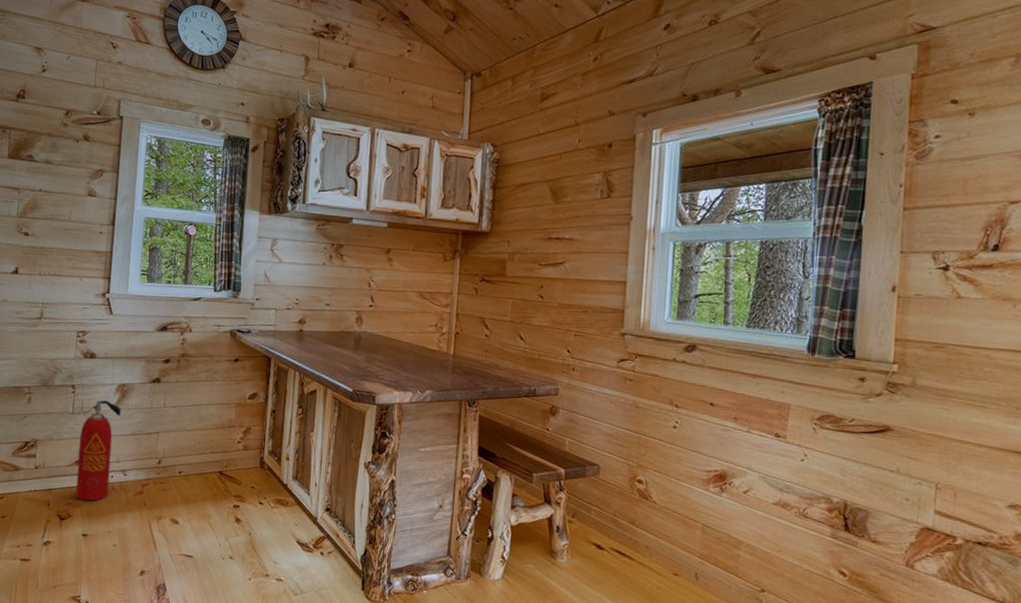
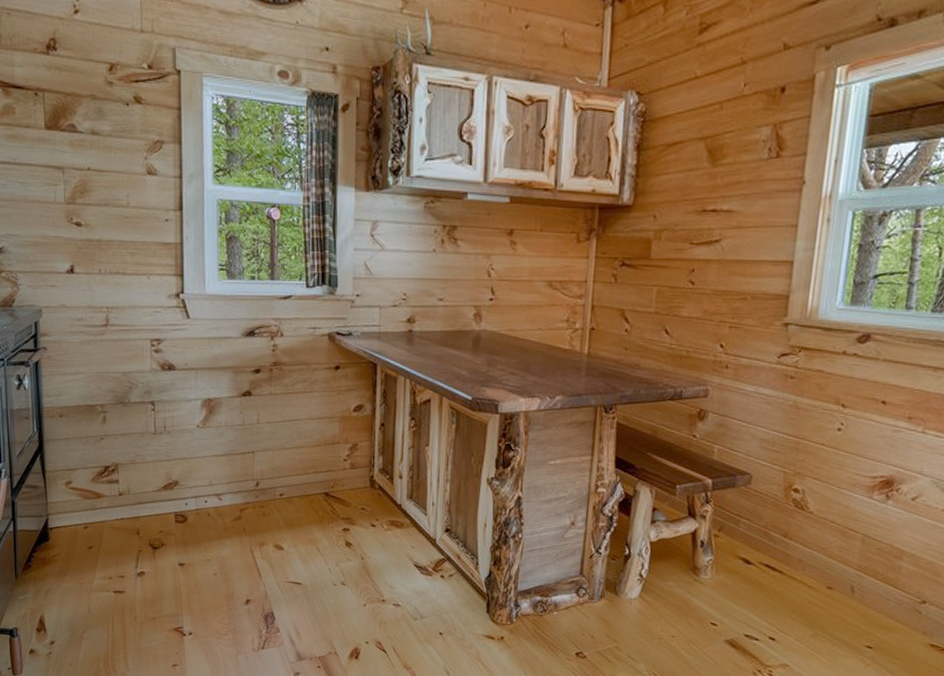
fire extinguisher: present [75,400,121,501] -> none [161,417,209,528]

